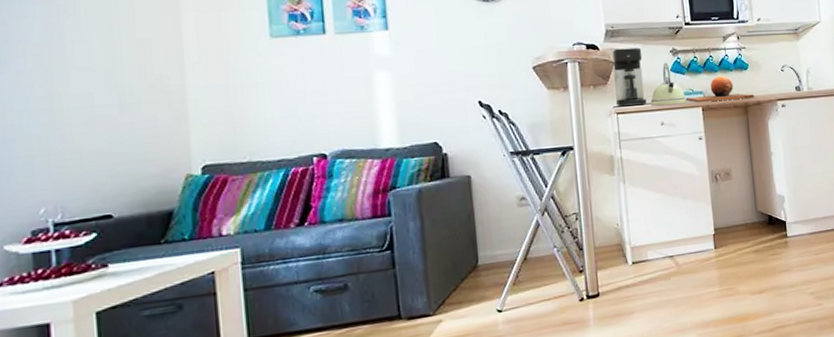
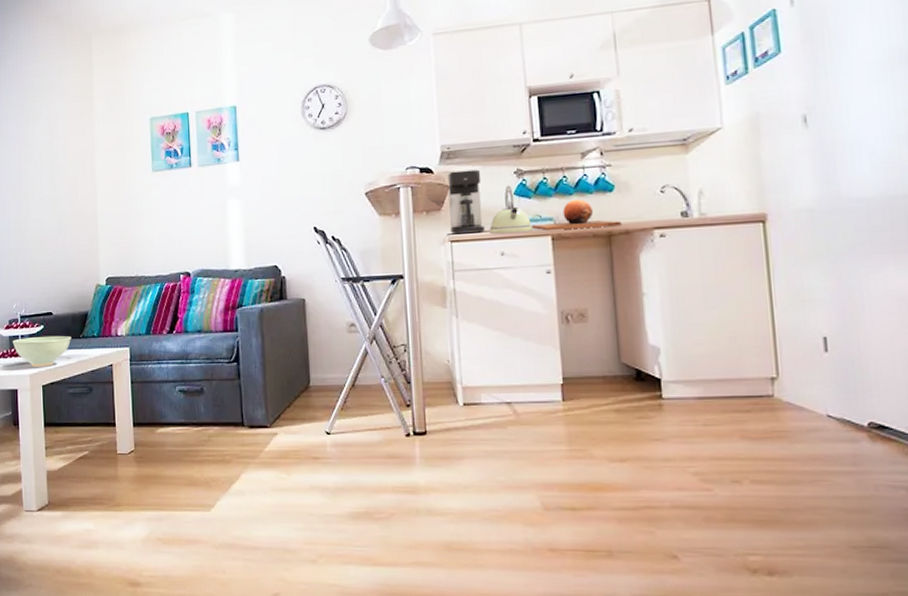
bowl: none [38,243,146,290] -> present [12,335,71,367]

